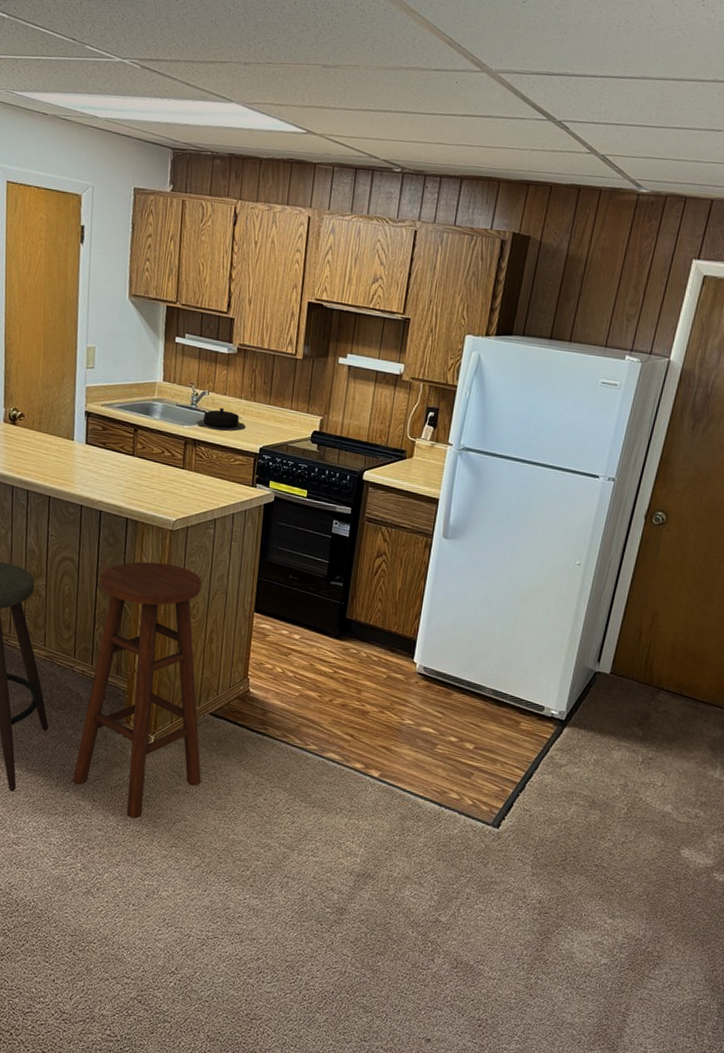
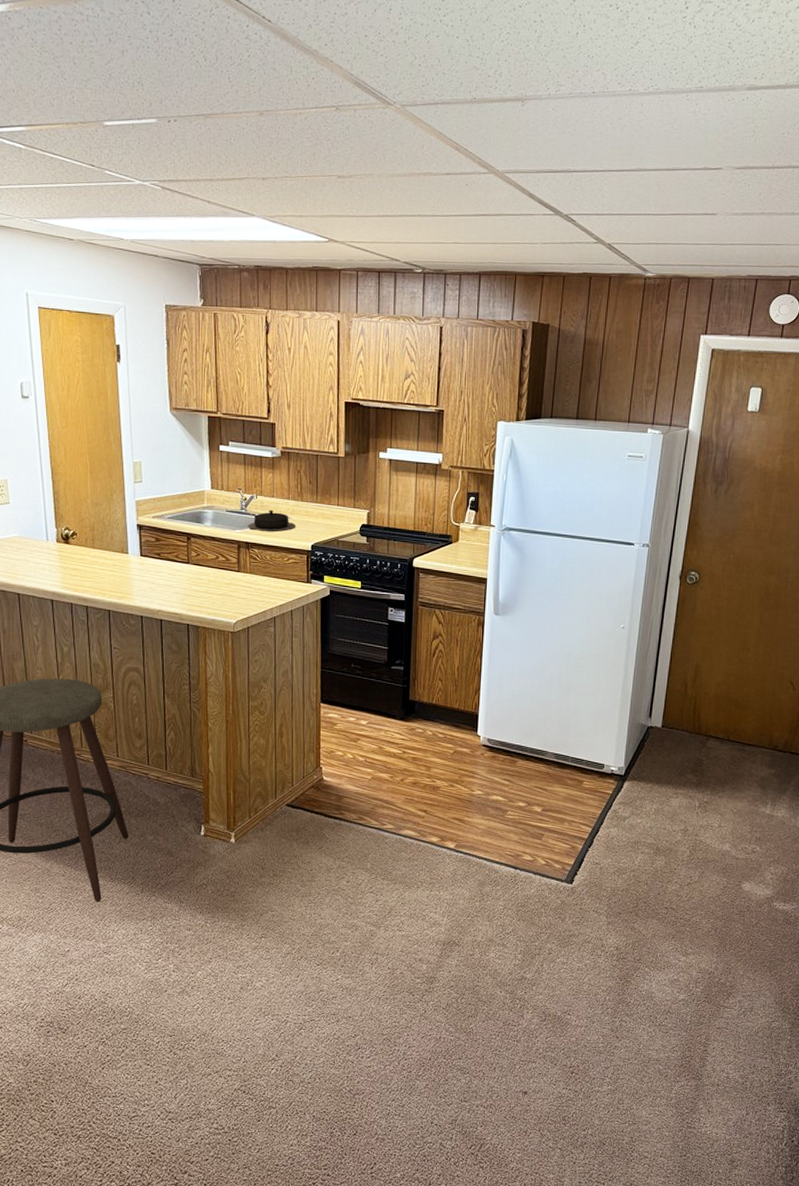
bar stool: present [72,561,202,818] -> none [157,665,284,915]

